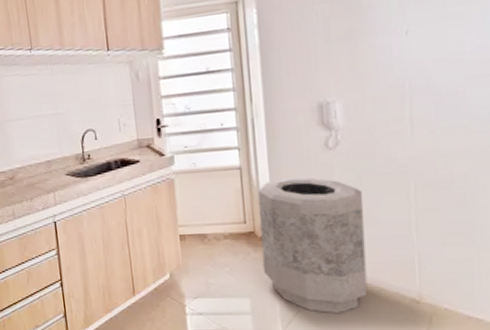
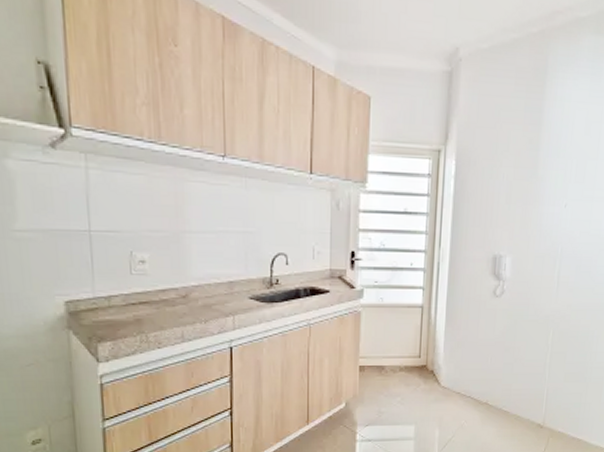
trash can: present [258,177,368,314] -> none [429,319,515,438]

